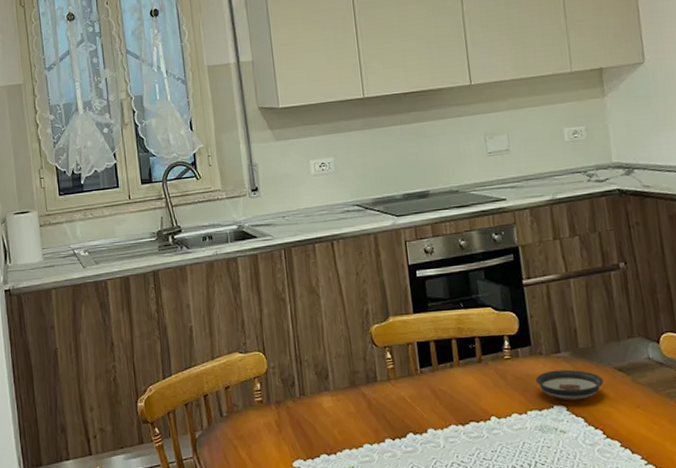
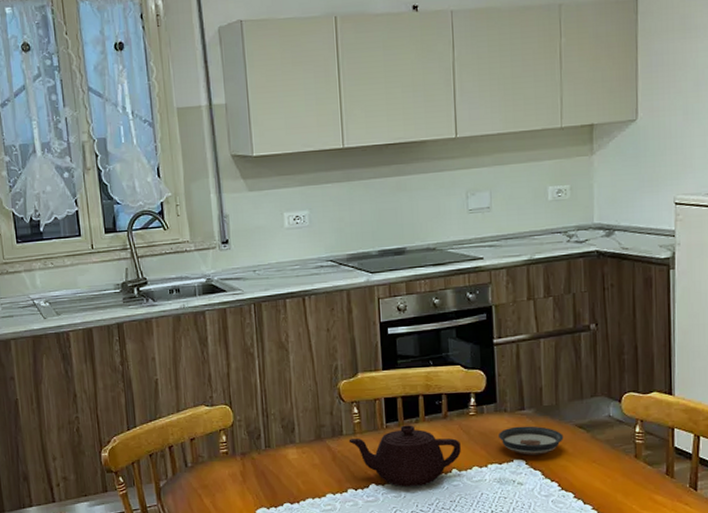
teapot: none [383,370,499,437] -> present [348,425,461,488]

